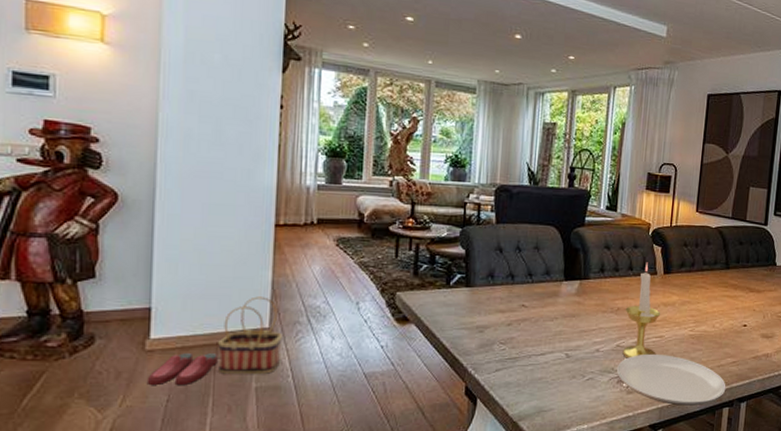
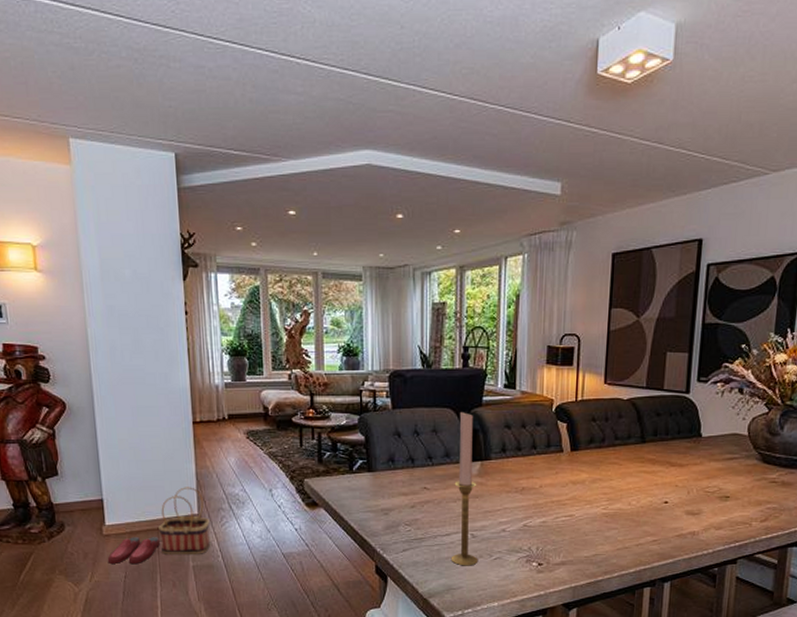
candlestick: none [544,230,575,387] -> present [451,411,479,566]
plate: present [616,353,726,406] -> none [524,533,647,585]
candlestick: present [622,262,661,358] -> none [530,440,570,538]

